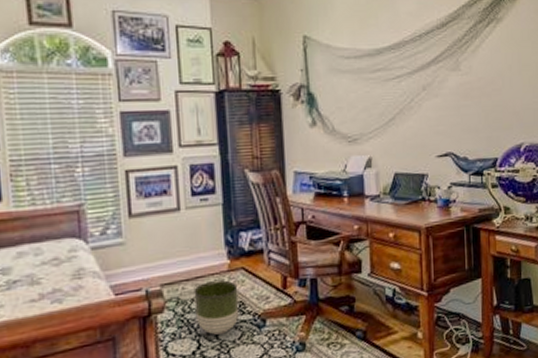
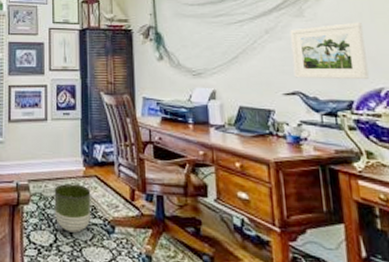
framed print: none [446,75,512,138] -> present [290,22,369,80]

